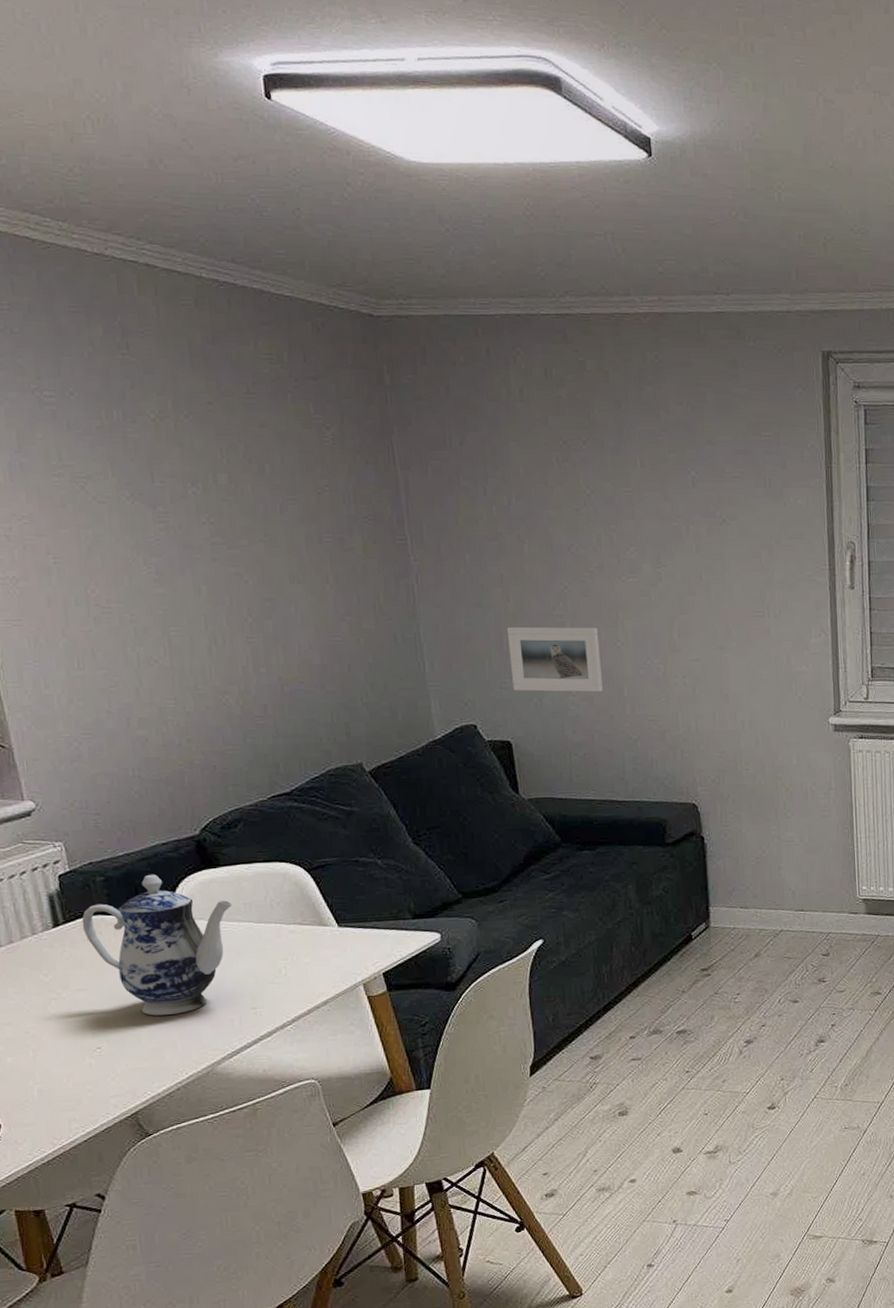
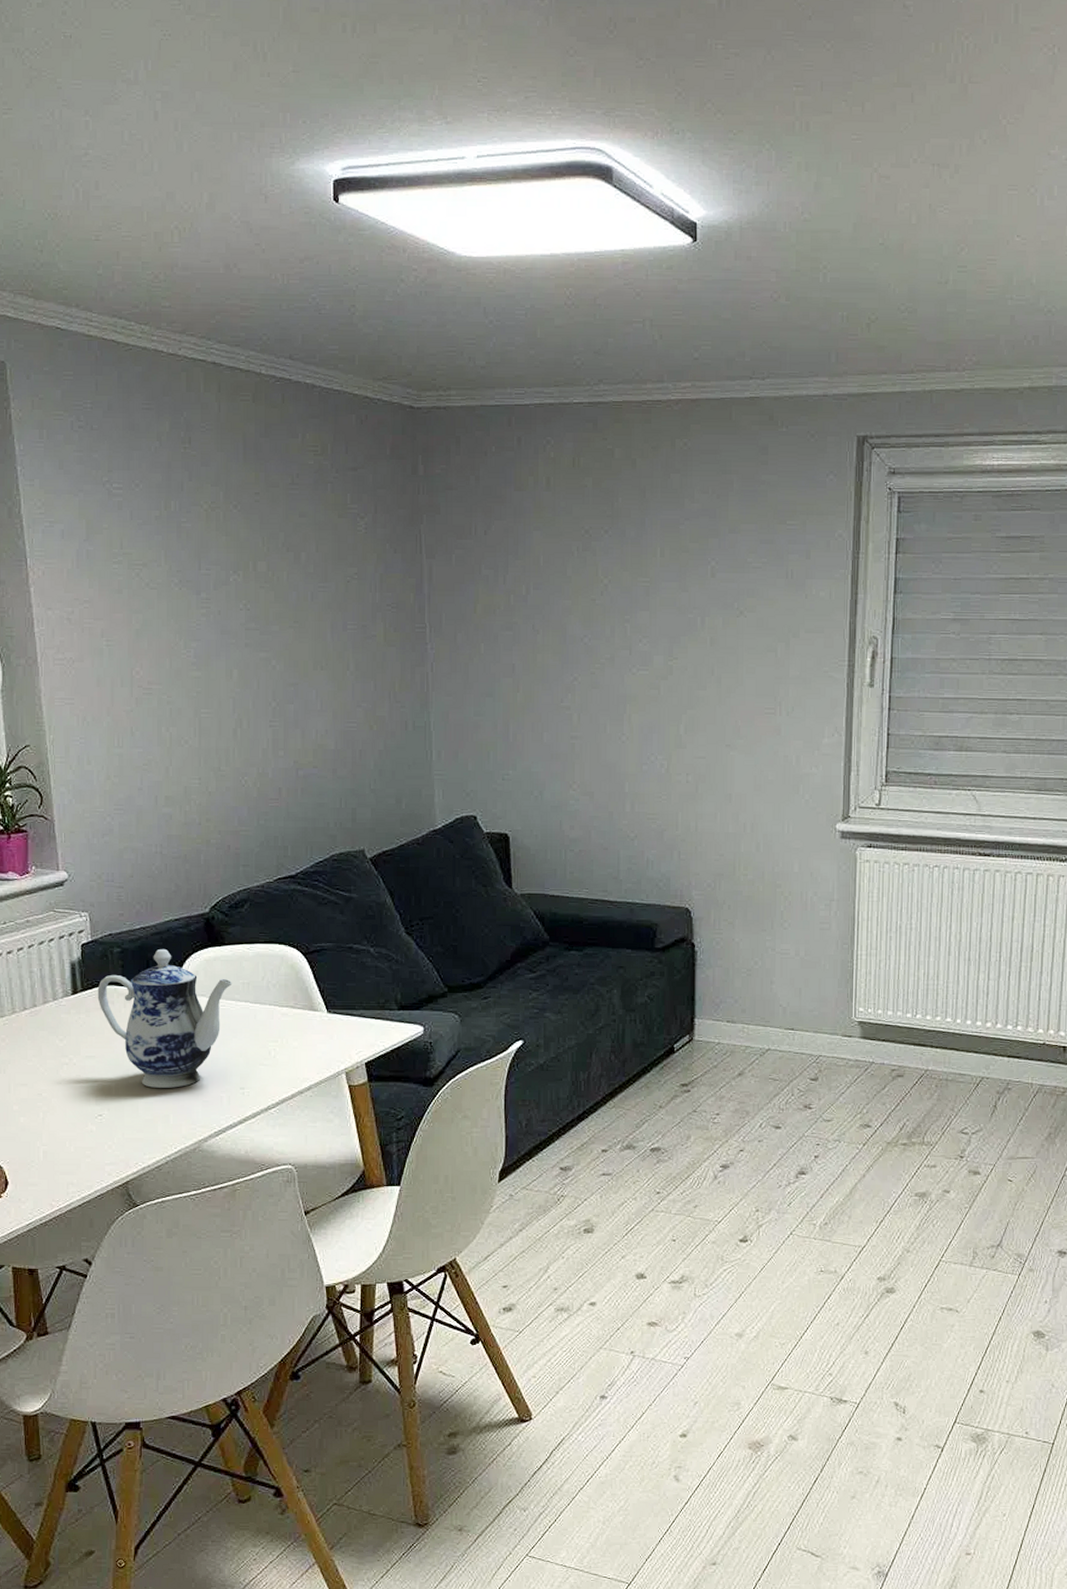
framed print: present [507,626,603,692] -> none [514,717,604,787]

